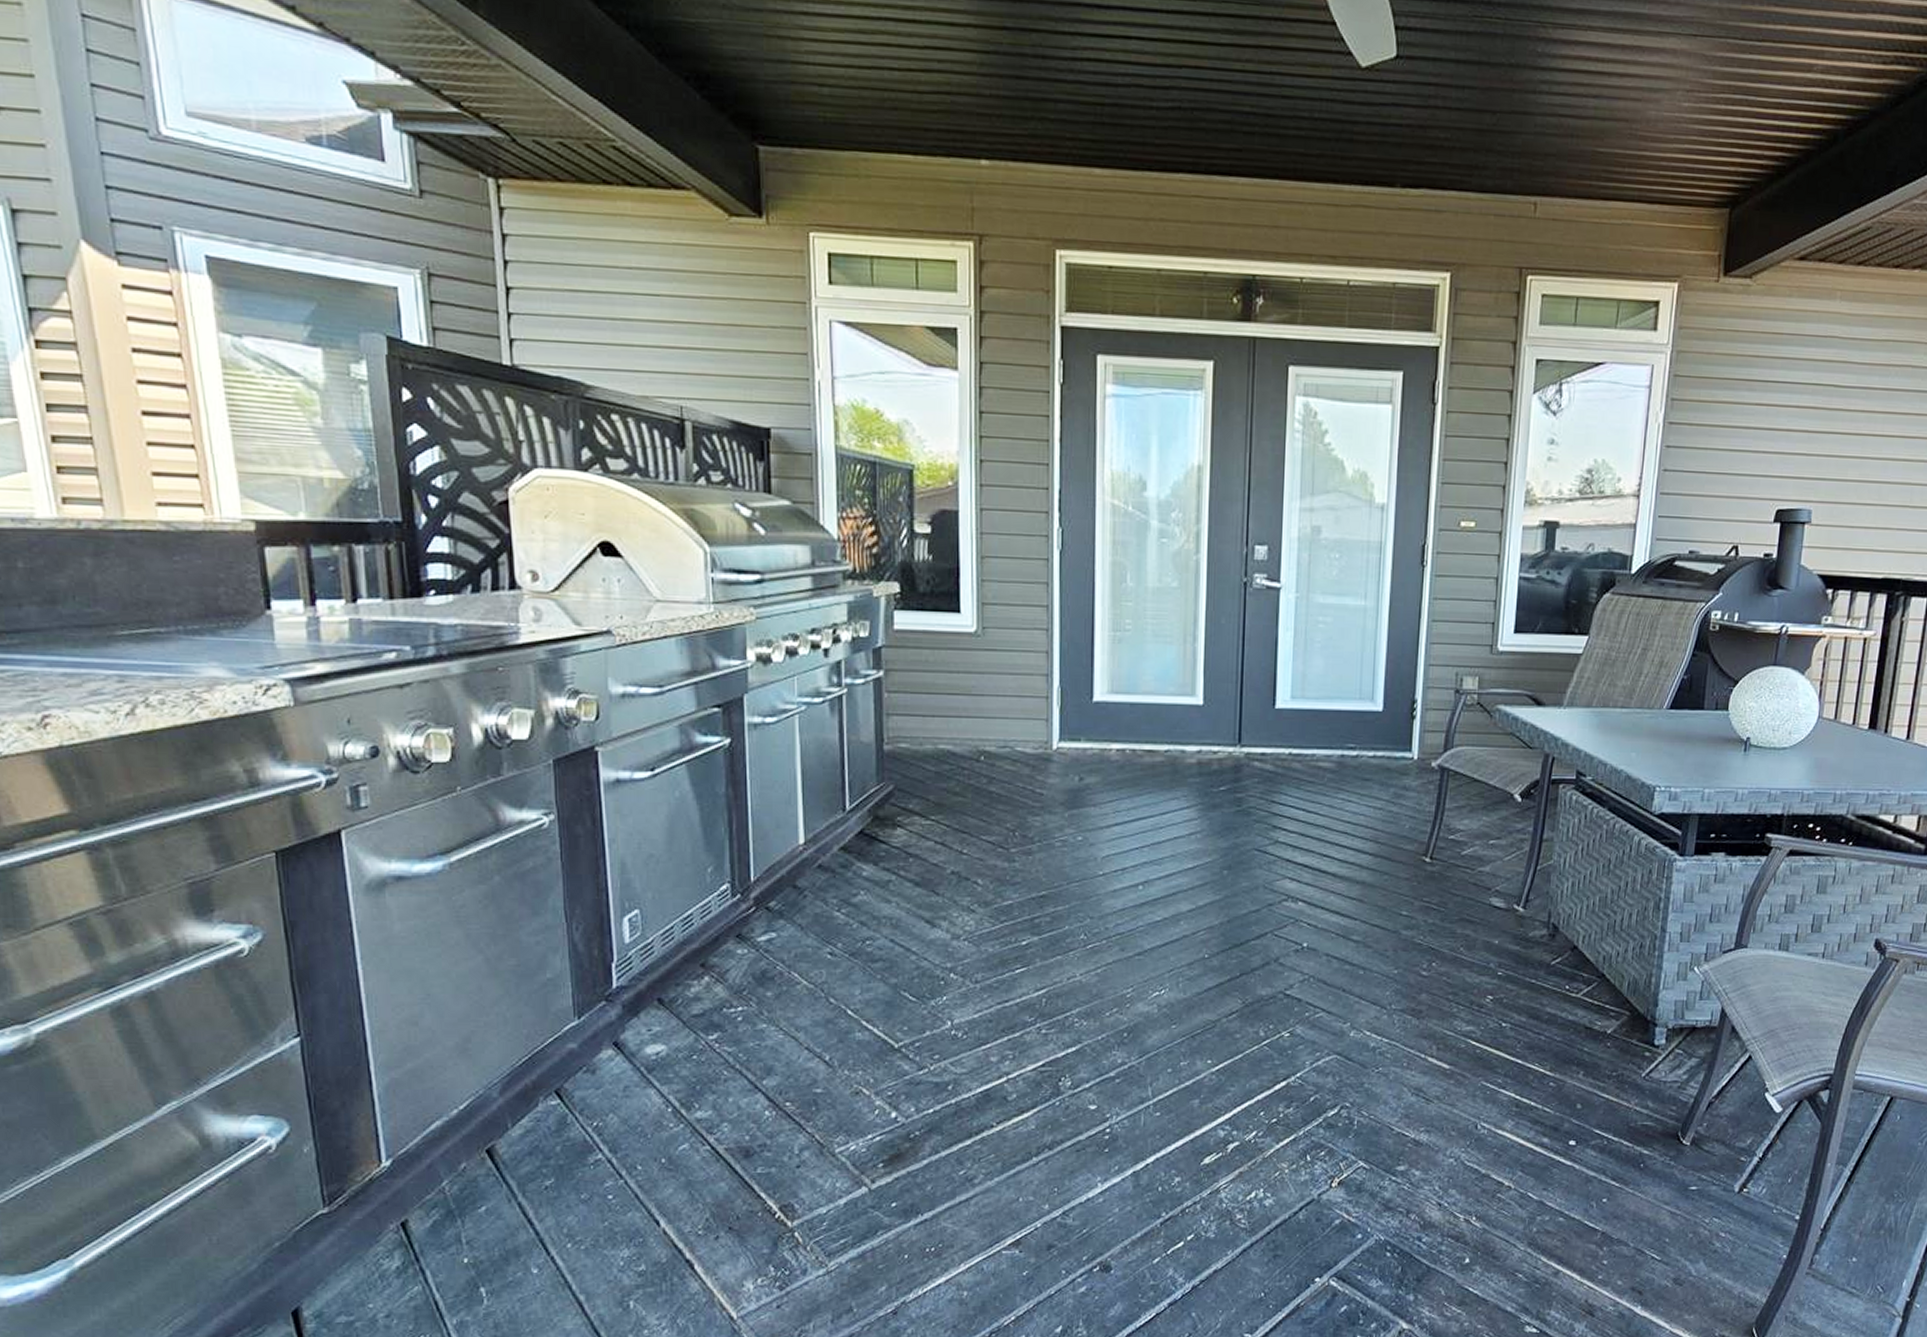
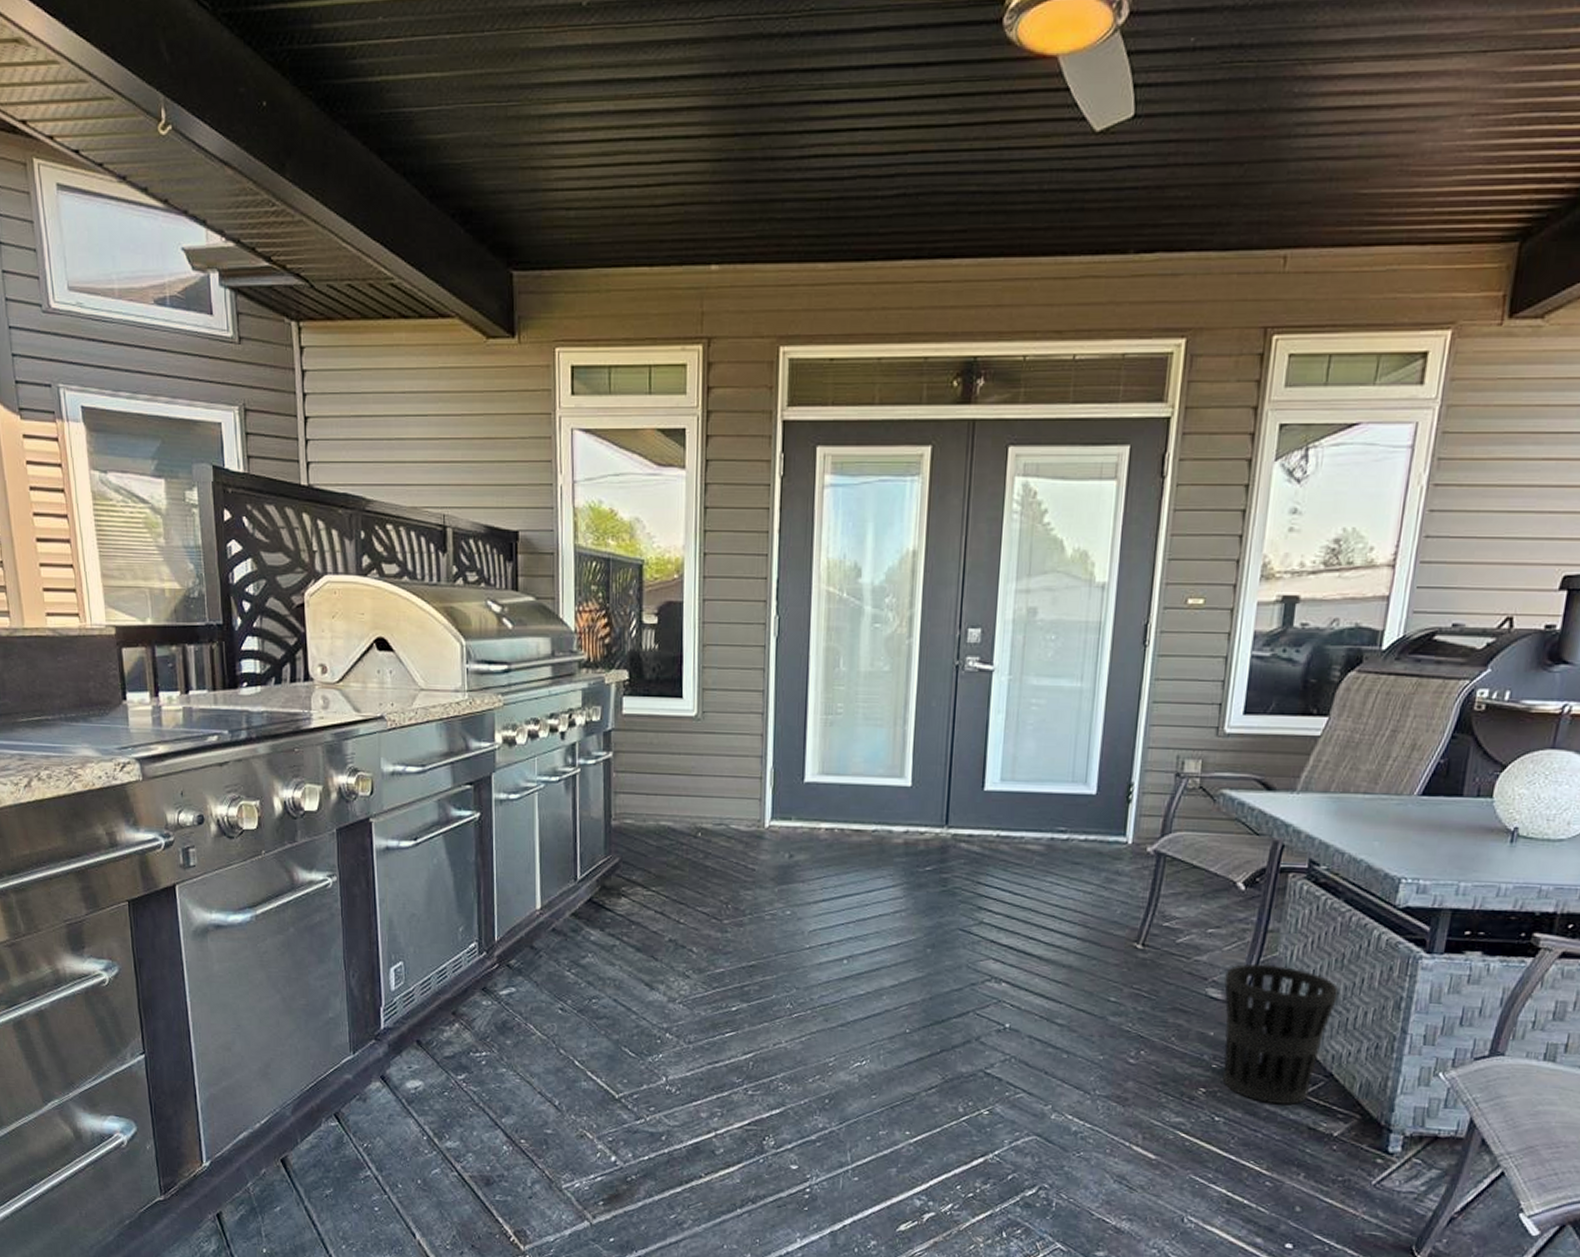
wastebasket: none [1505,872,1607,1007] -> present [1222,963,1339,1105]

